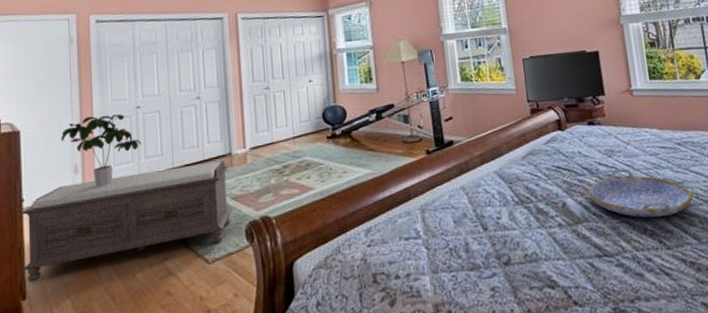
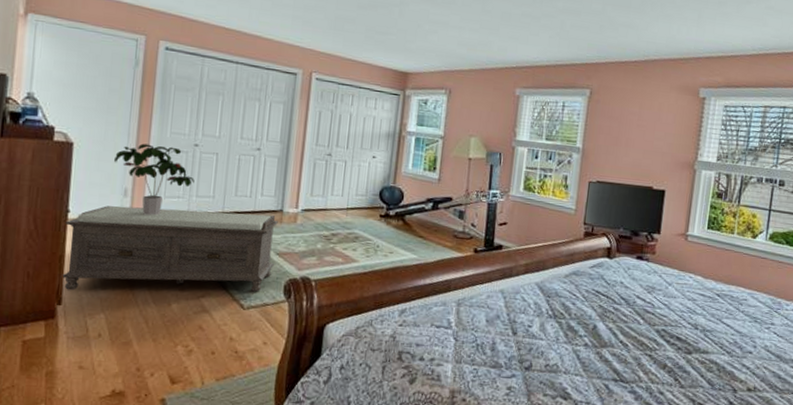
serving tray: present [587,168,694,218] -> none [619,306,718,358]

